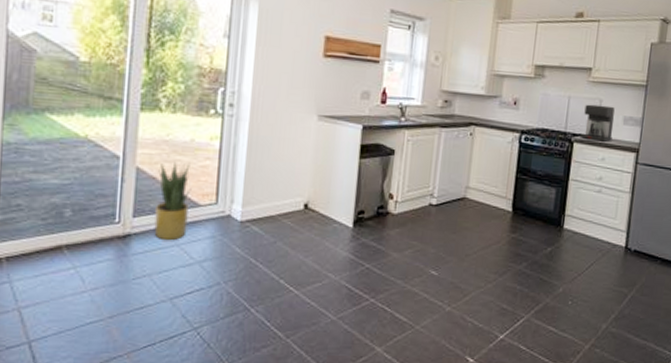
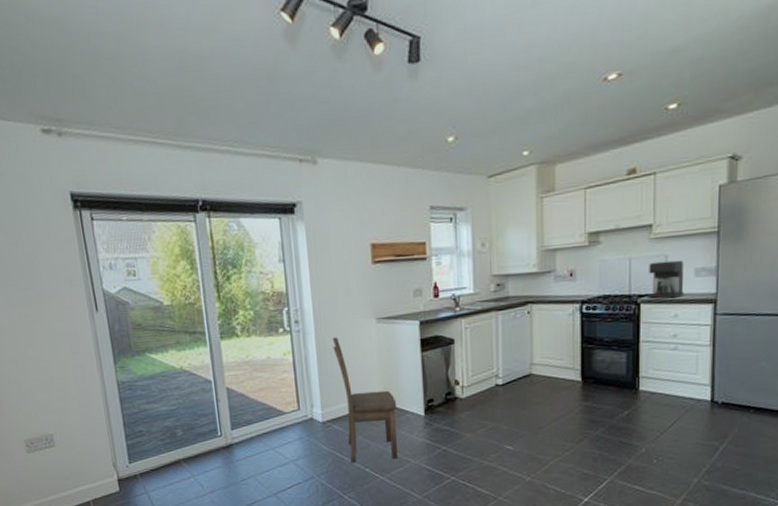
planter: present [154,161,192,240] -> none [245,378,278,445]
dining chair: none [265,128,326,272] -> present [332,337,398,463]

